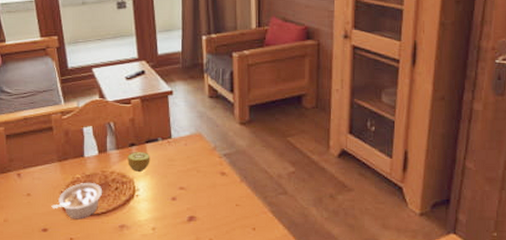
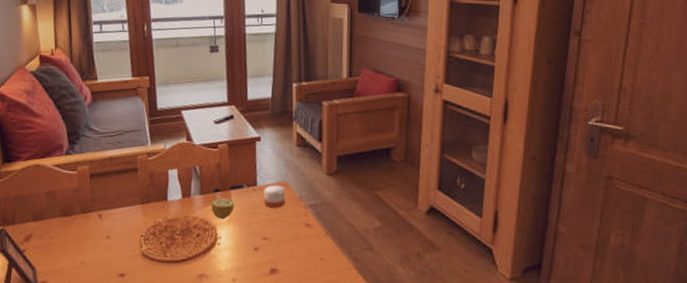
legume: present [51,182,103,220] -> none [130,227,184,266]
candle: none [178,137,200,159] -> present [263,185,286,208]

